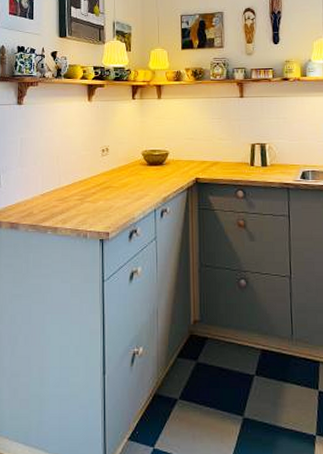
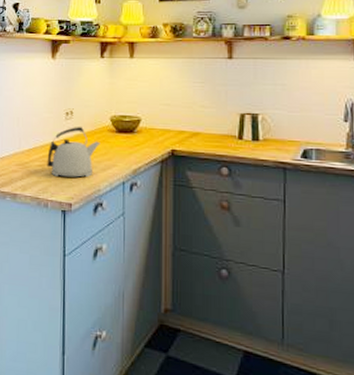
kettle: none [85,161,134,208] -> present [47,126,101,177]

